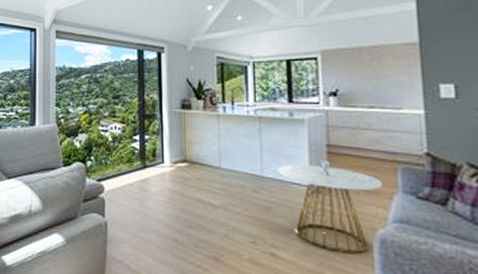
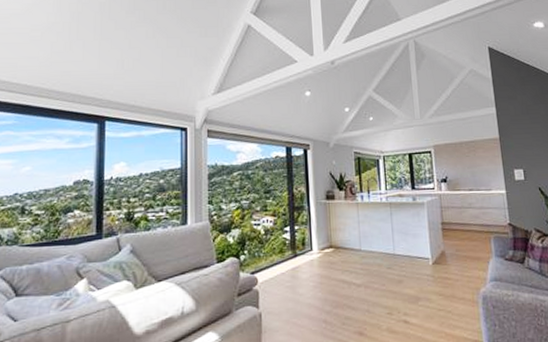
side table: present [277,160,382,255] -> none [406,235,482,312]

